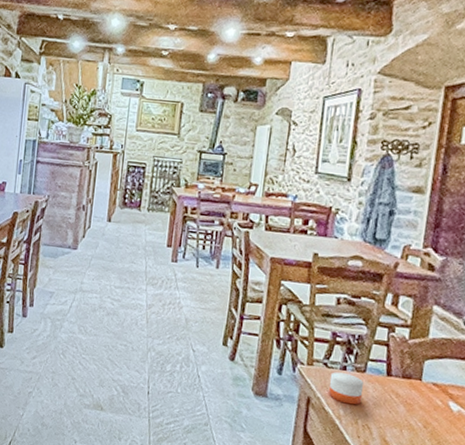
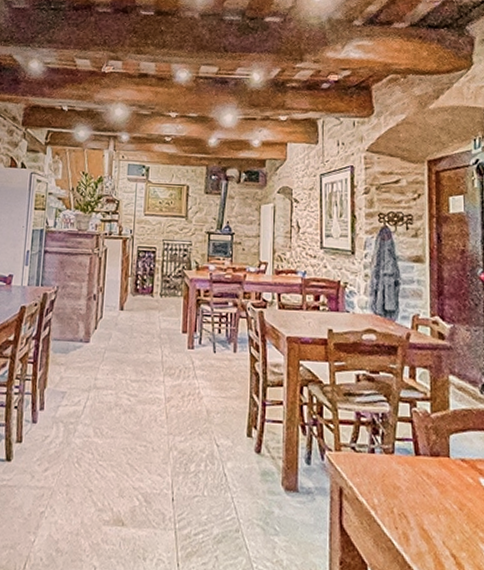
candle: present [329,369,364,405] -> none [359,451,395,492]

